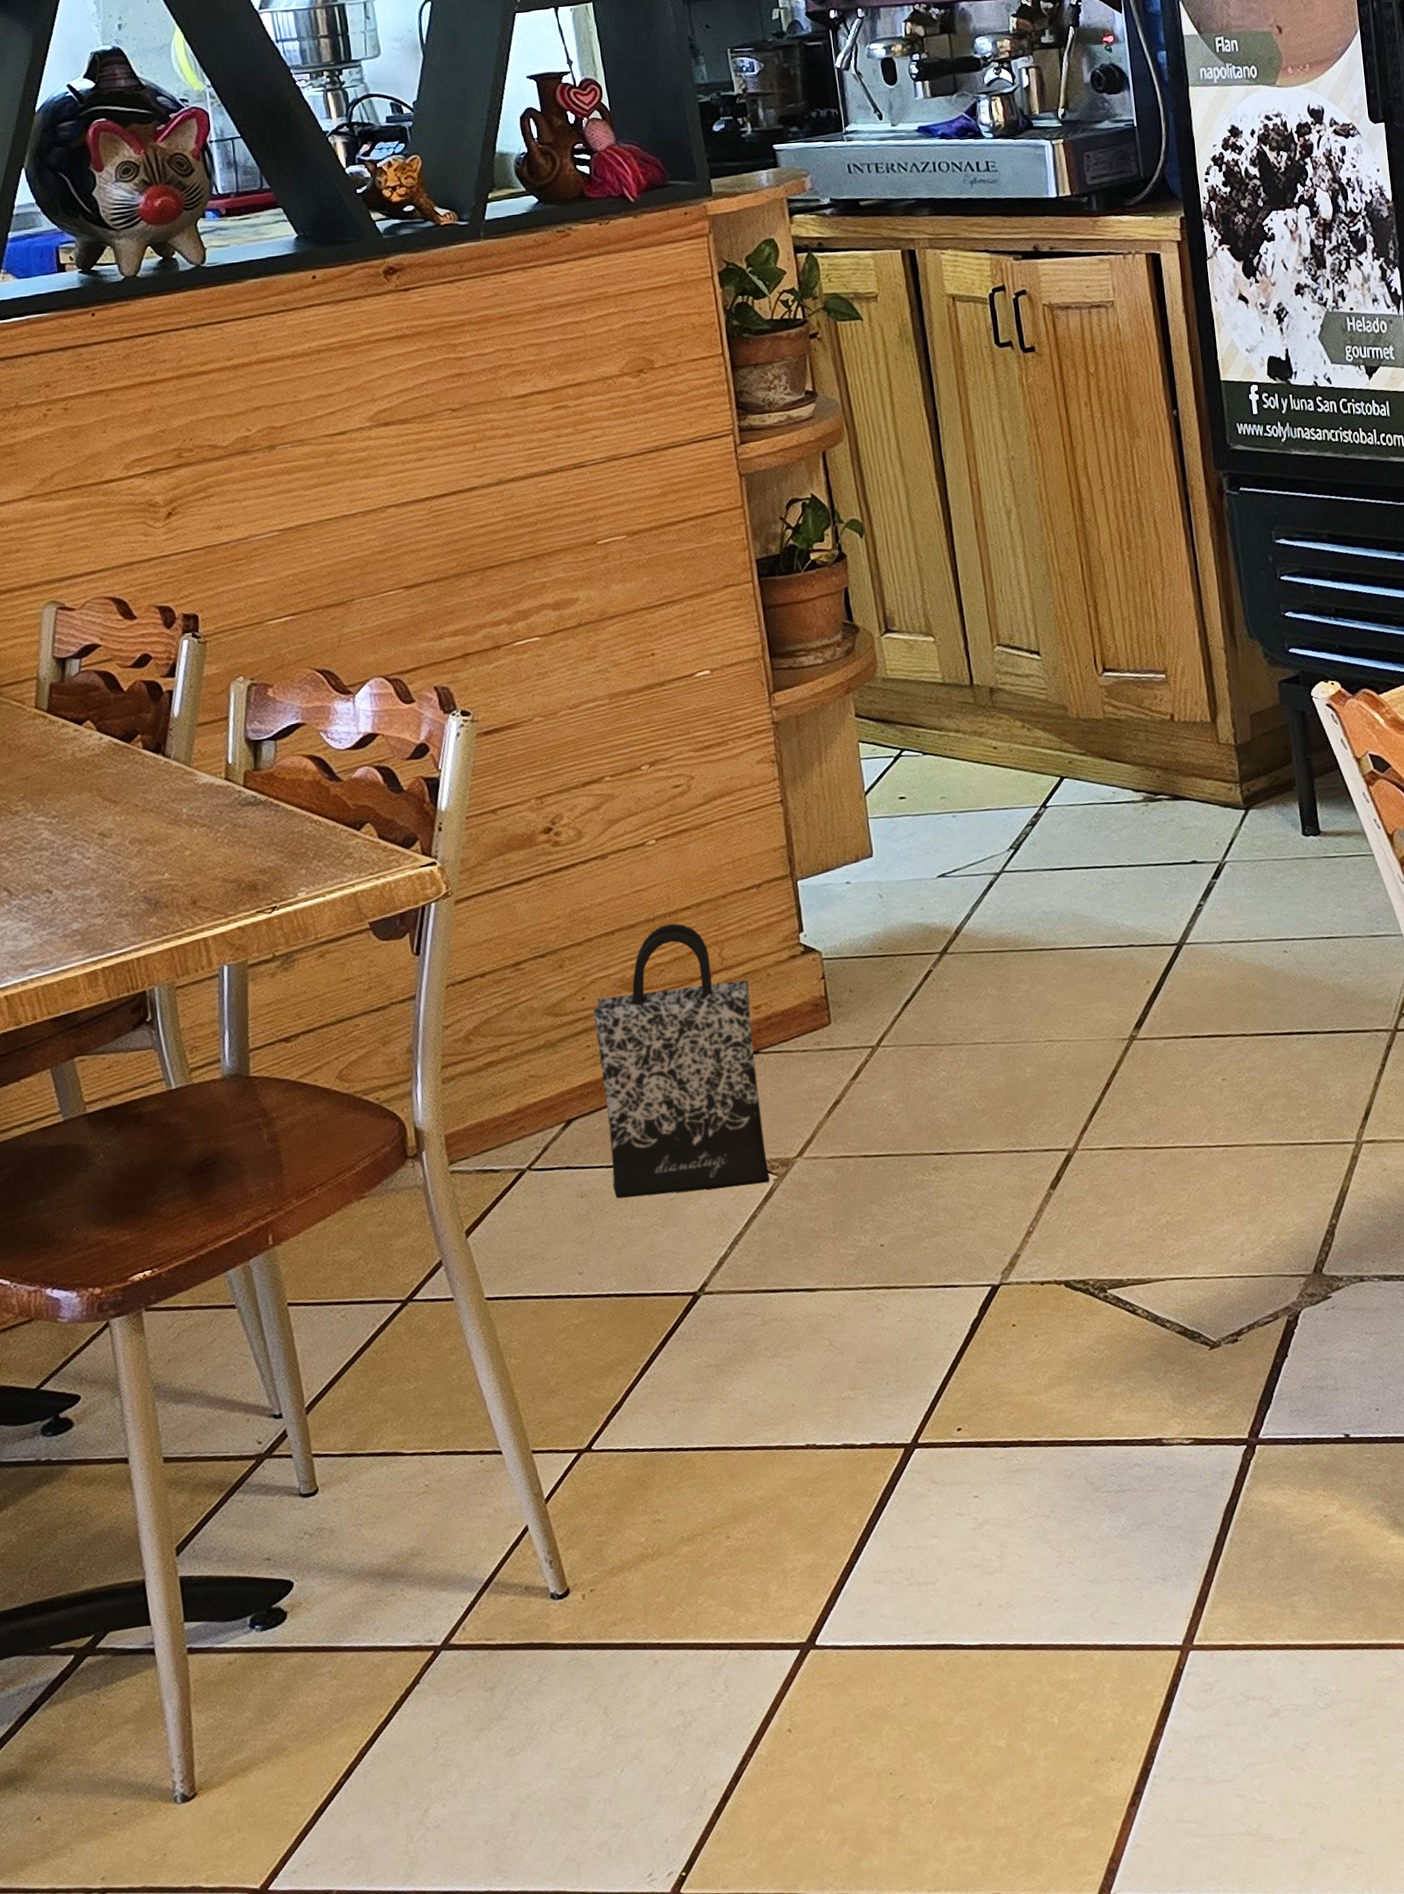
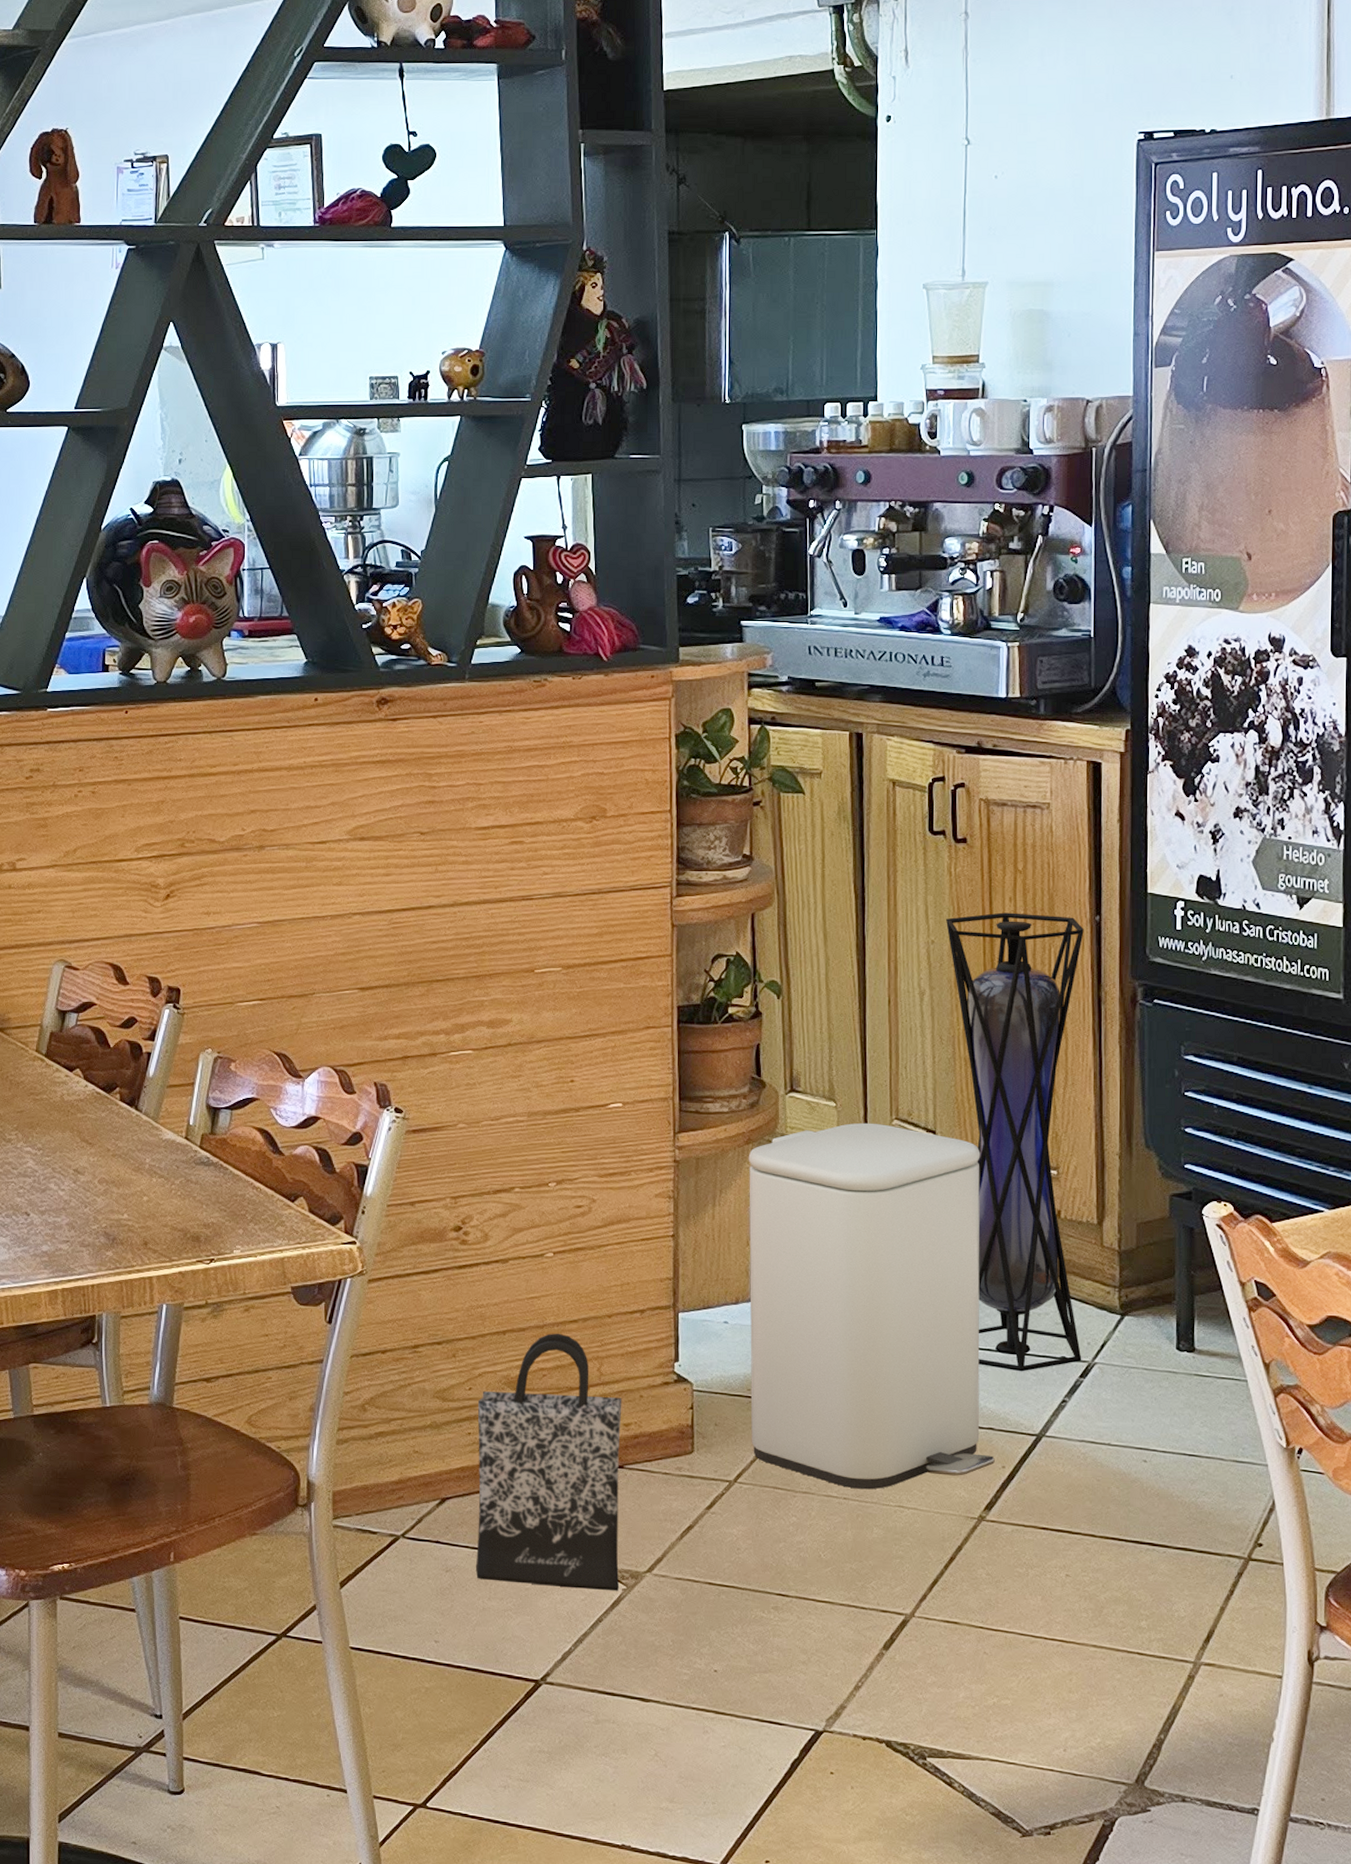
pedal bin: none [850,652,1139,1032] -> present [748,1122,995,1490]
lantern: none [1024,414,1213,884] -> present [946,912,1084,1372]

